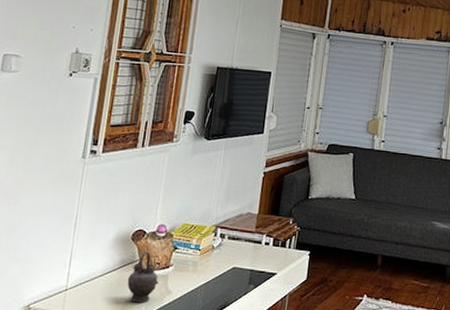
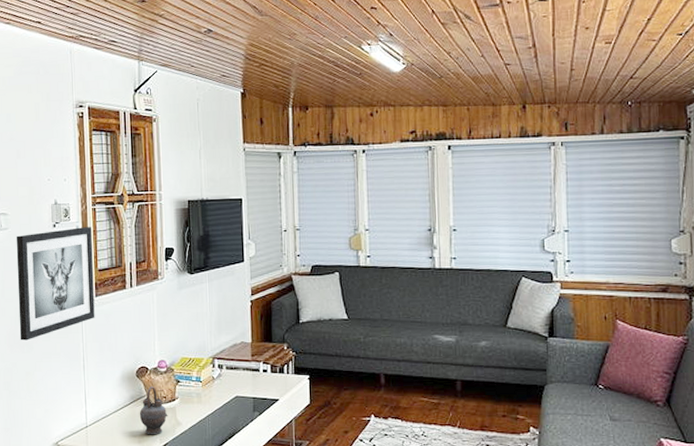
wall art: none [8,79,111,192] -> present [16,227,95,341]

